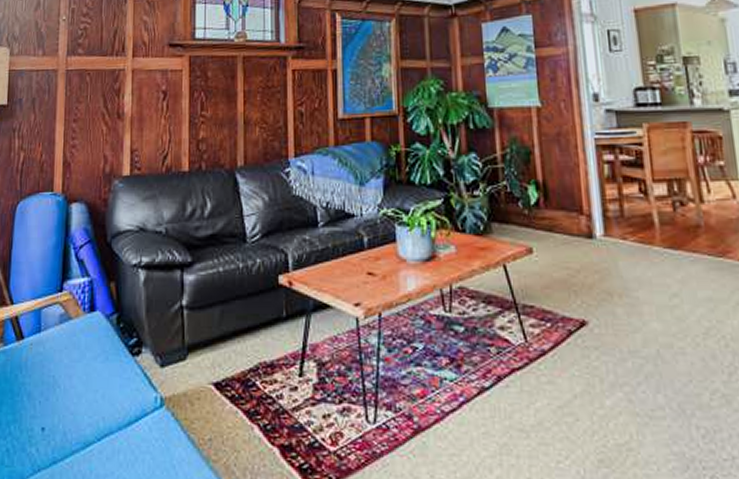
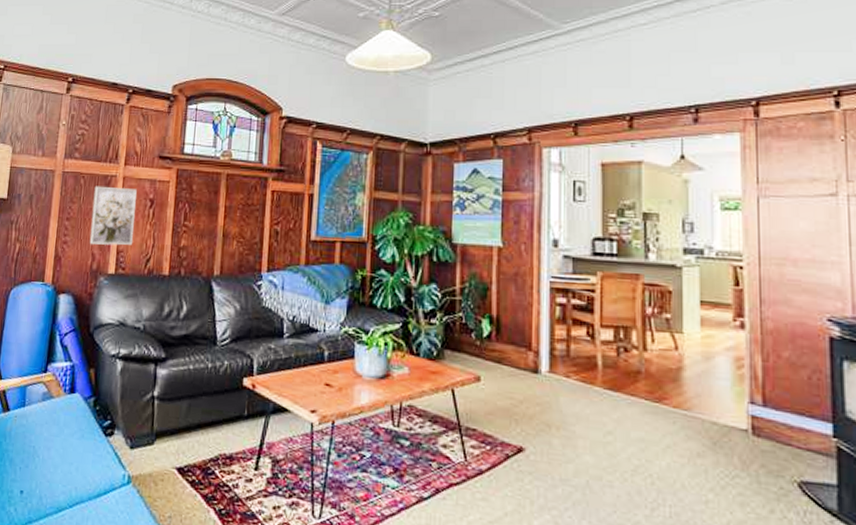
wall art: none [100,81,148,147] -> present [89,186,137,246]

